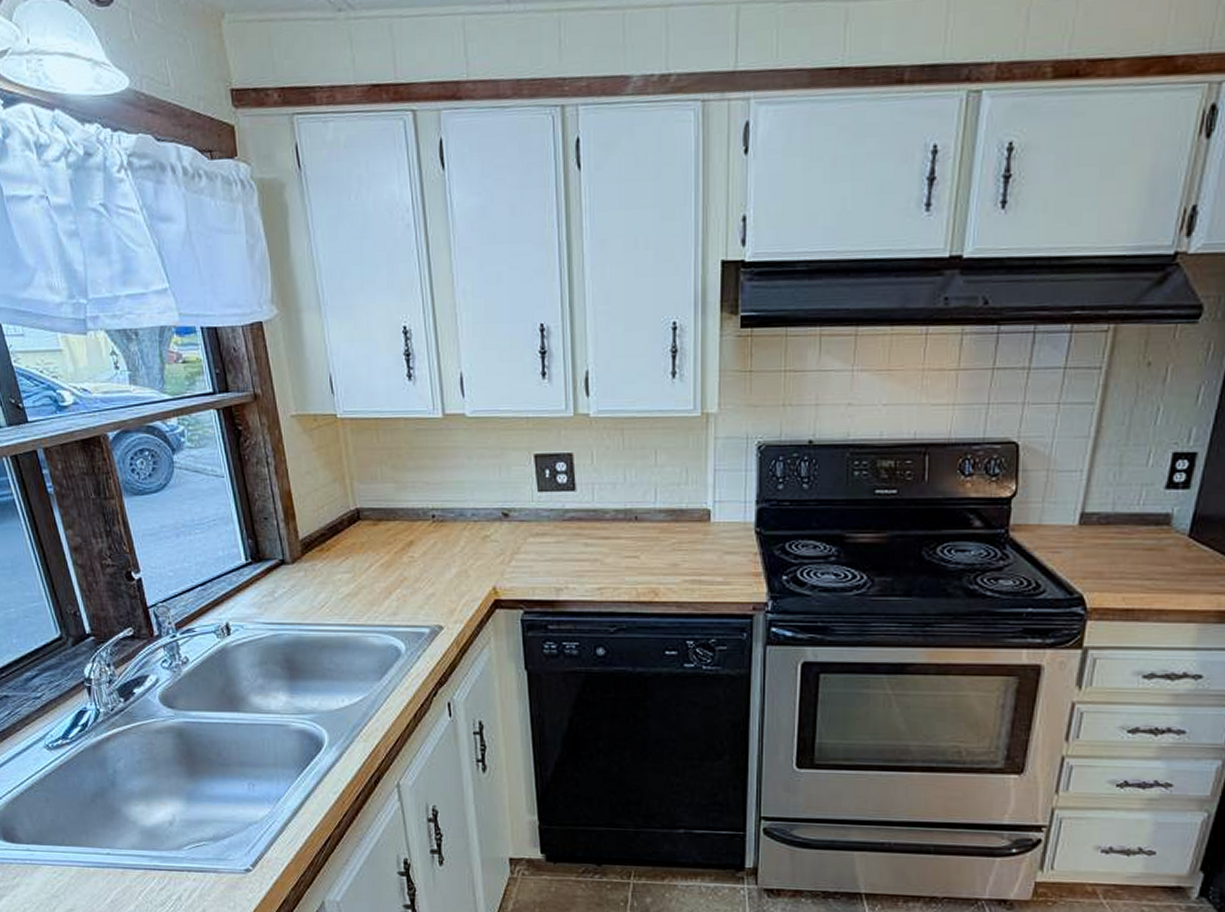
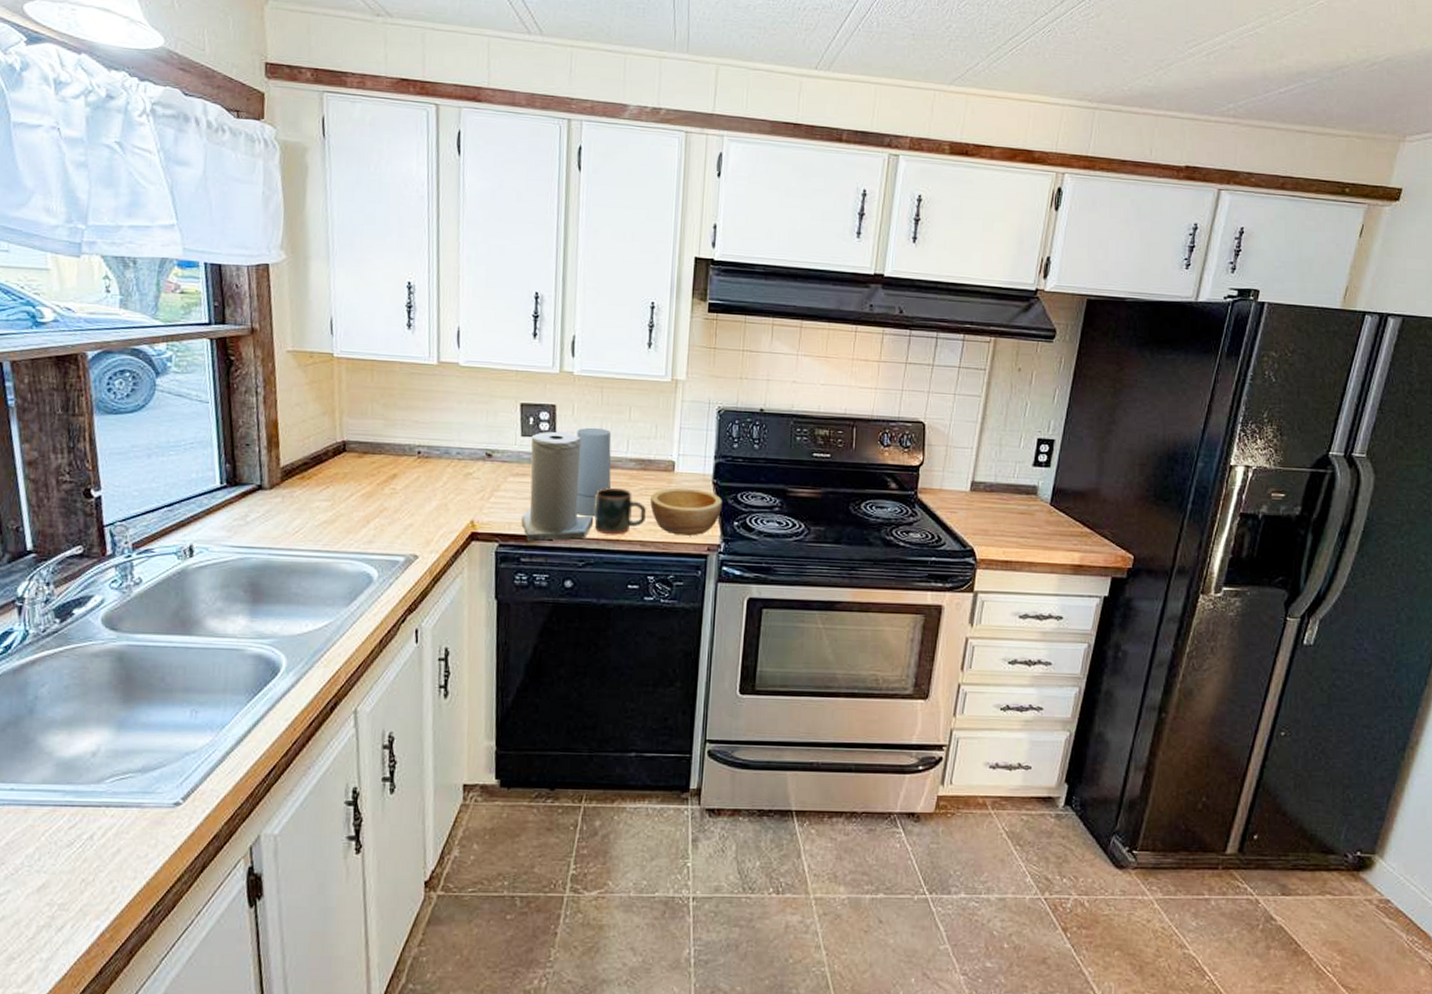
paper towel: none [545,484,624,607] -> present [521,432,594,542]
canister: none [598,476,639,578] -> present [576,427,612,517]
mug: none [623,543,682,595] -> present [594,487,647,534]
bowl: none [685,539,767,594] -> present [650,487,722,536]

